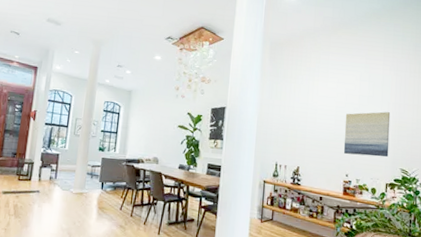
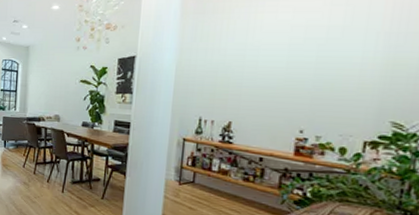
wall art: present [343,111,391,157] -> none [297,45,381,107]

